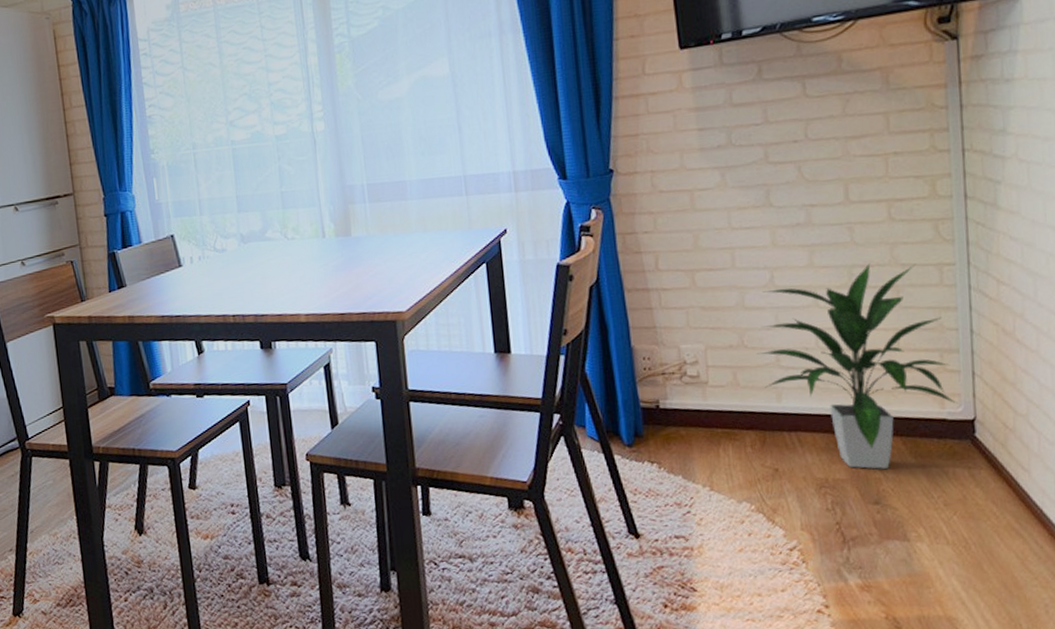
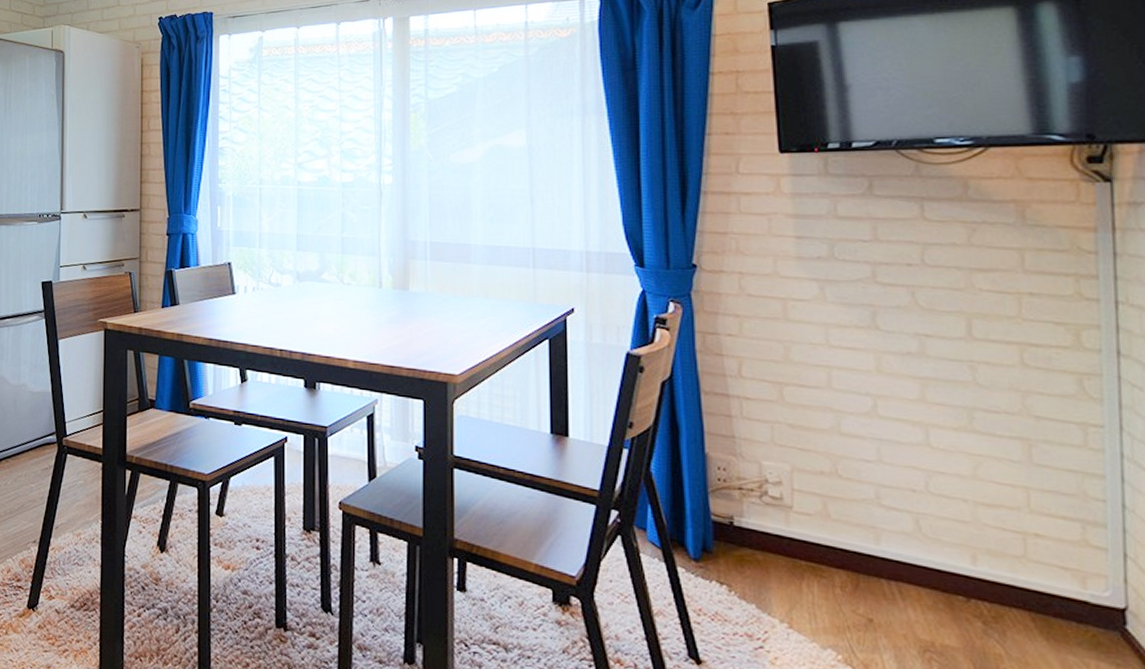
indoor plant: present [756,263,958,469] -> none [852,409,1104,645]

